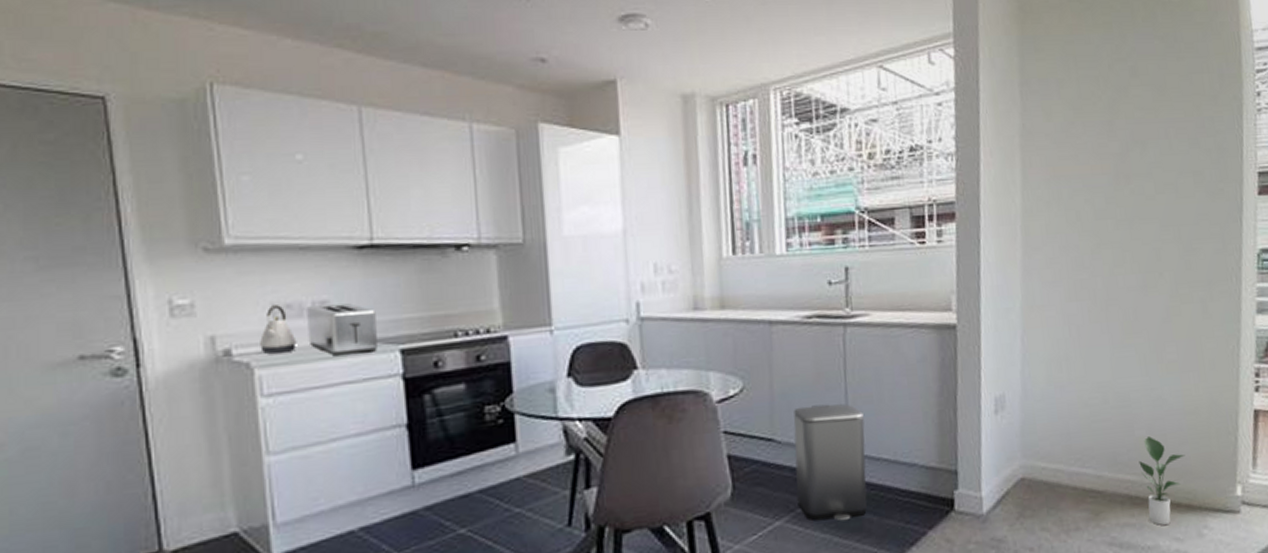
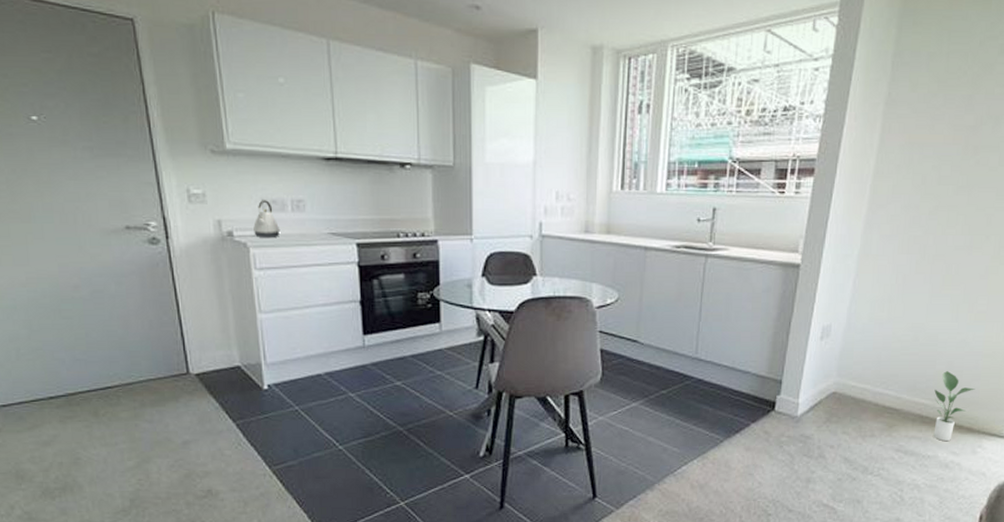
toaster: present [307,303,378,357] -> none [287,203,339,244]
pedal bin: present [793,404,867,521] -> none [651,318,712,409]

